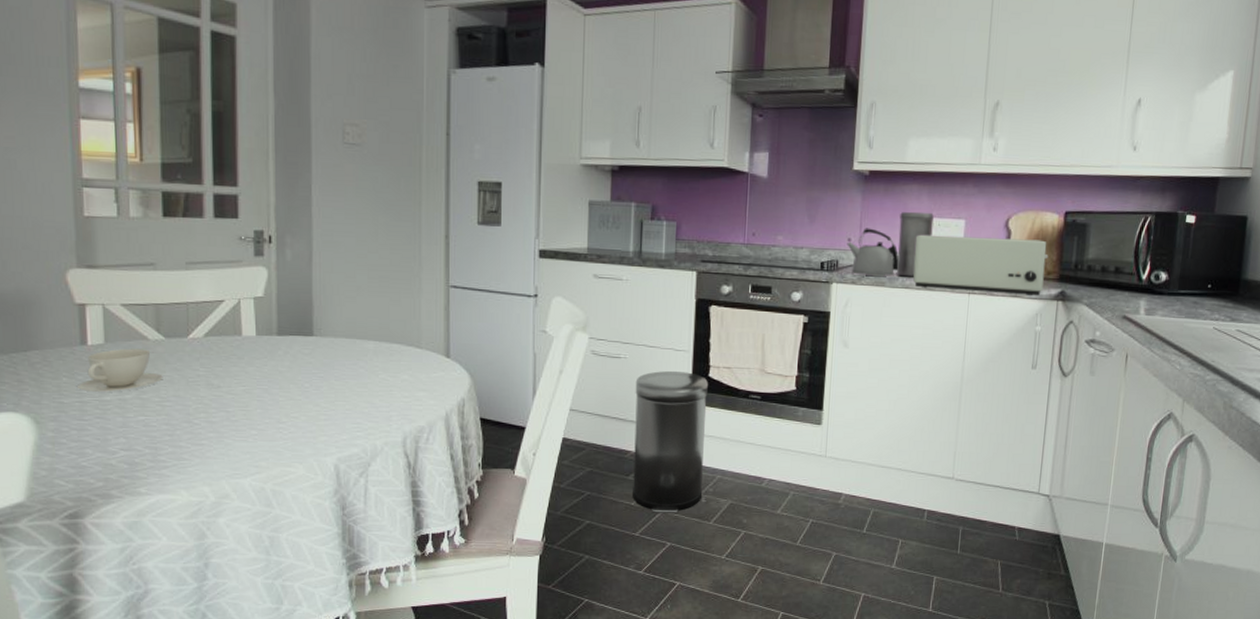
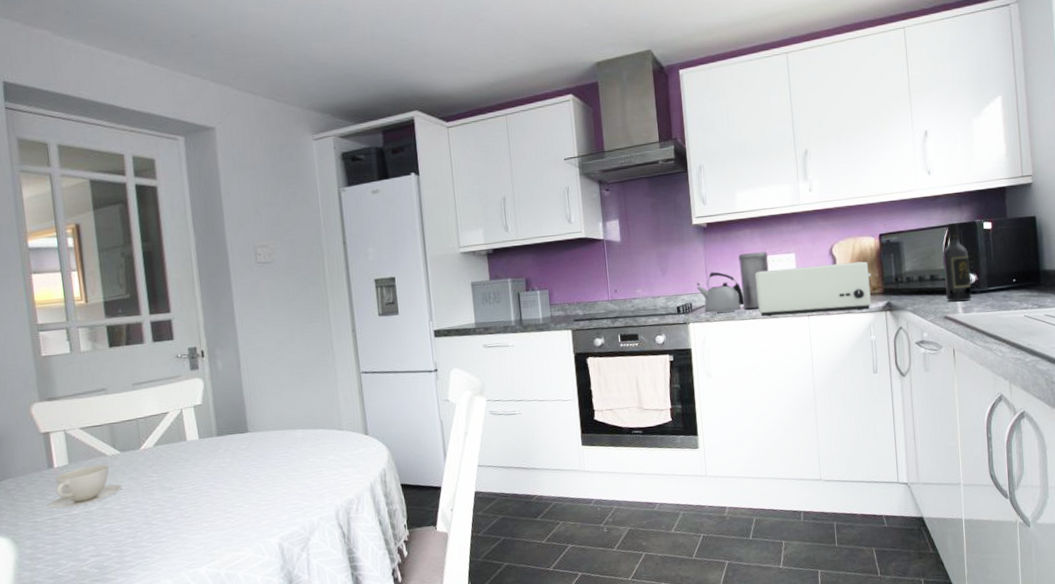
pedal bin: present [633,370,708,514] -> none [532,418,604,548]
wine bottle: none [1129,211,1163,302] -> present [942,223,972,302]

